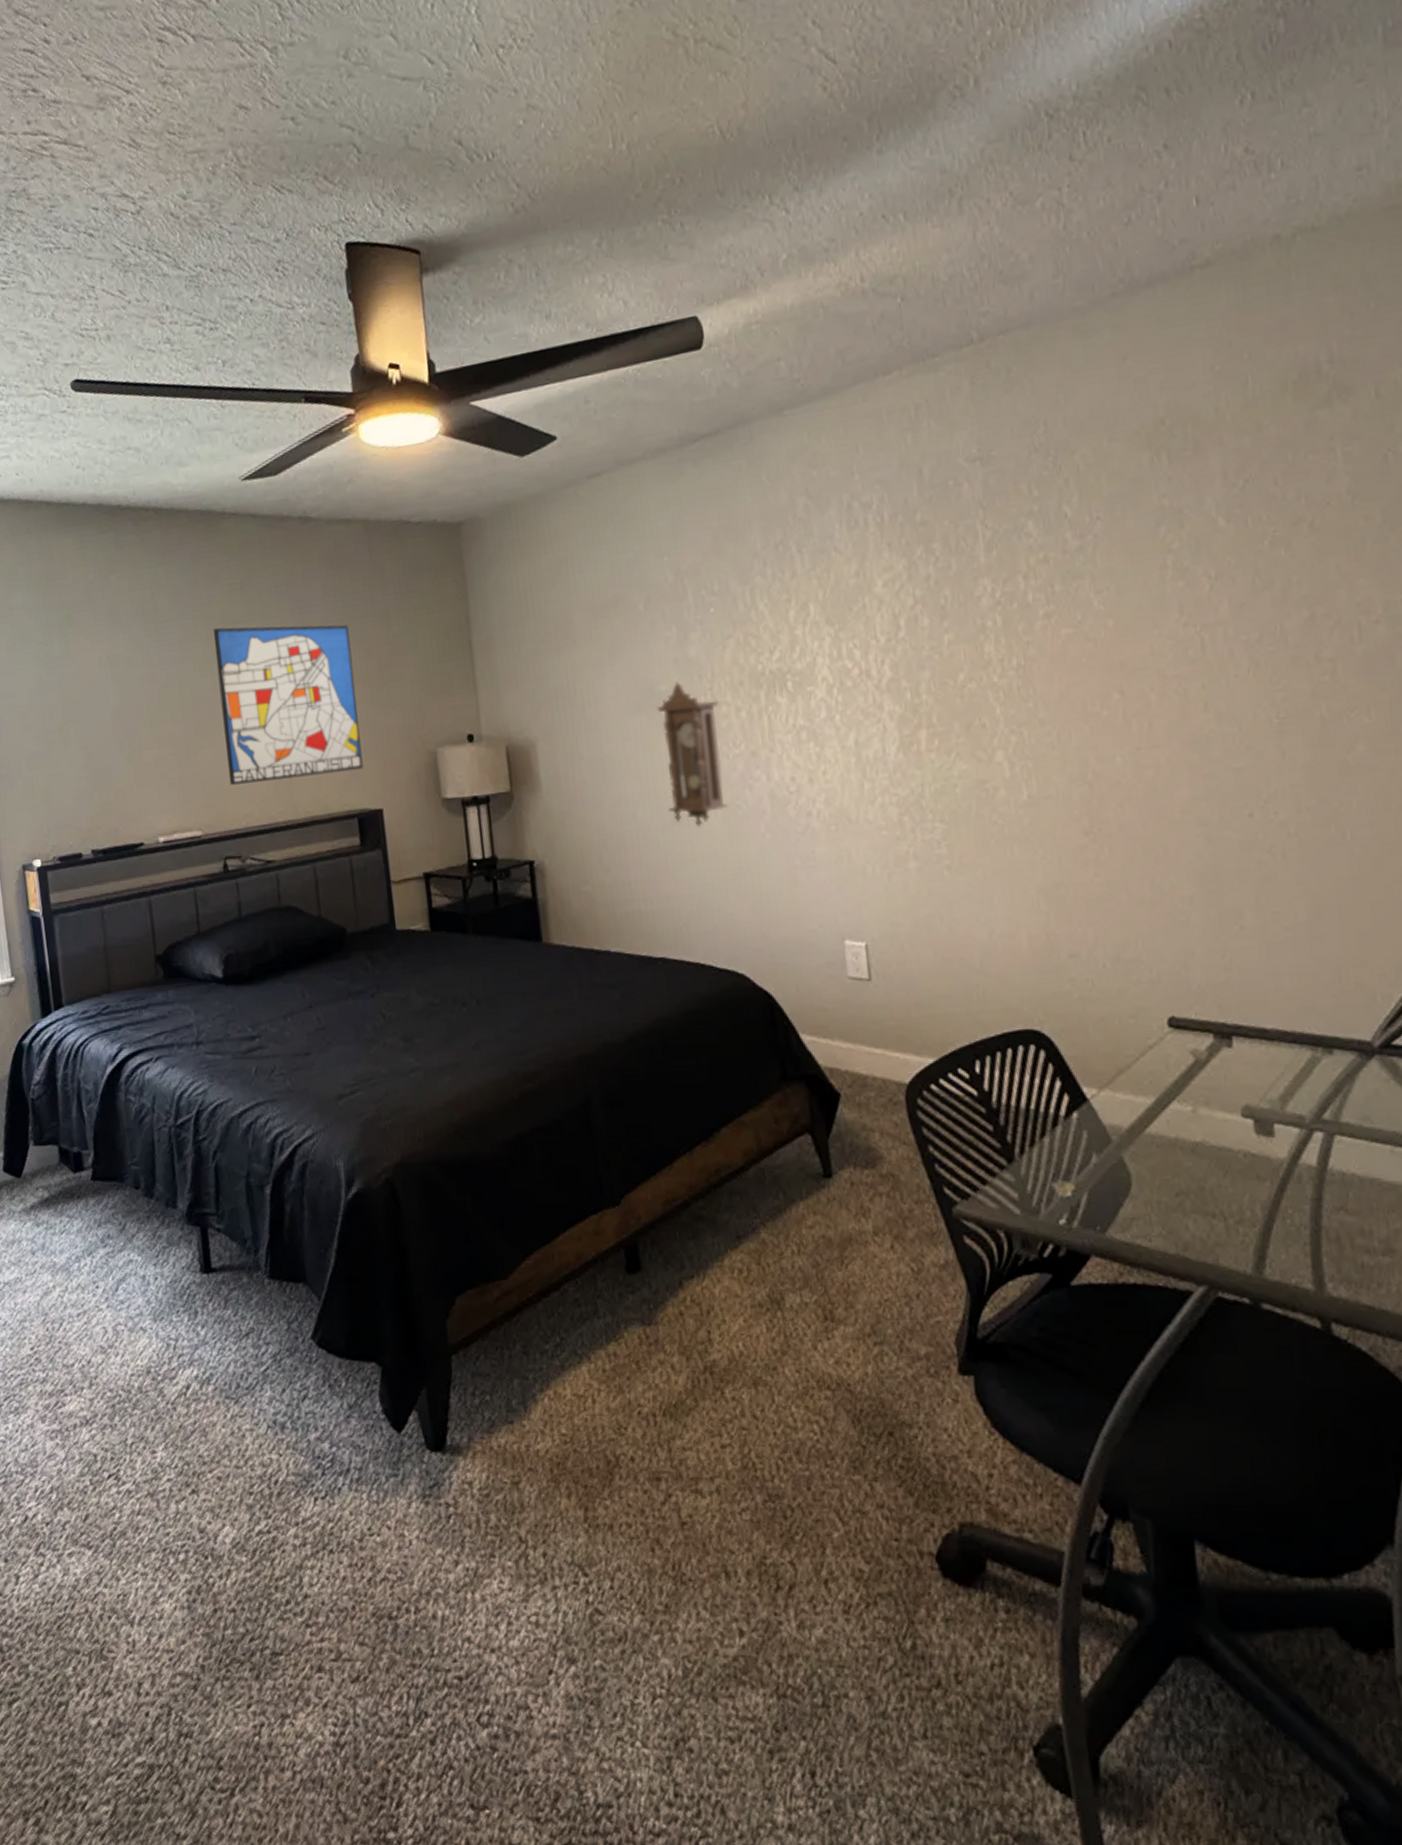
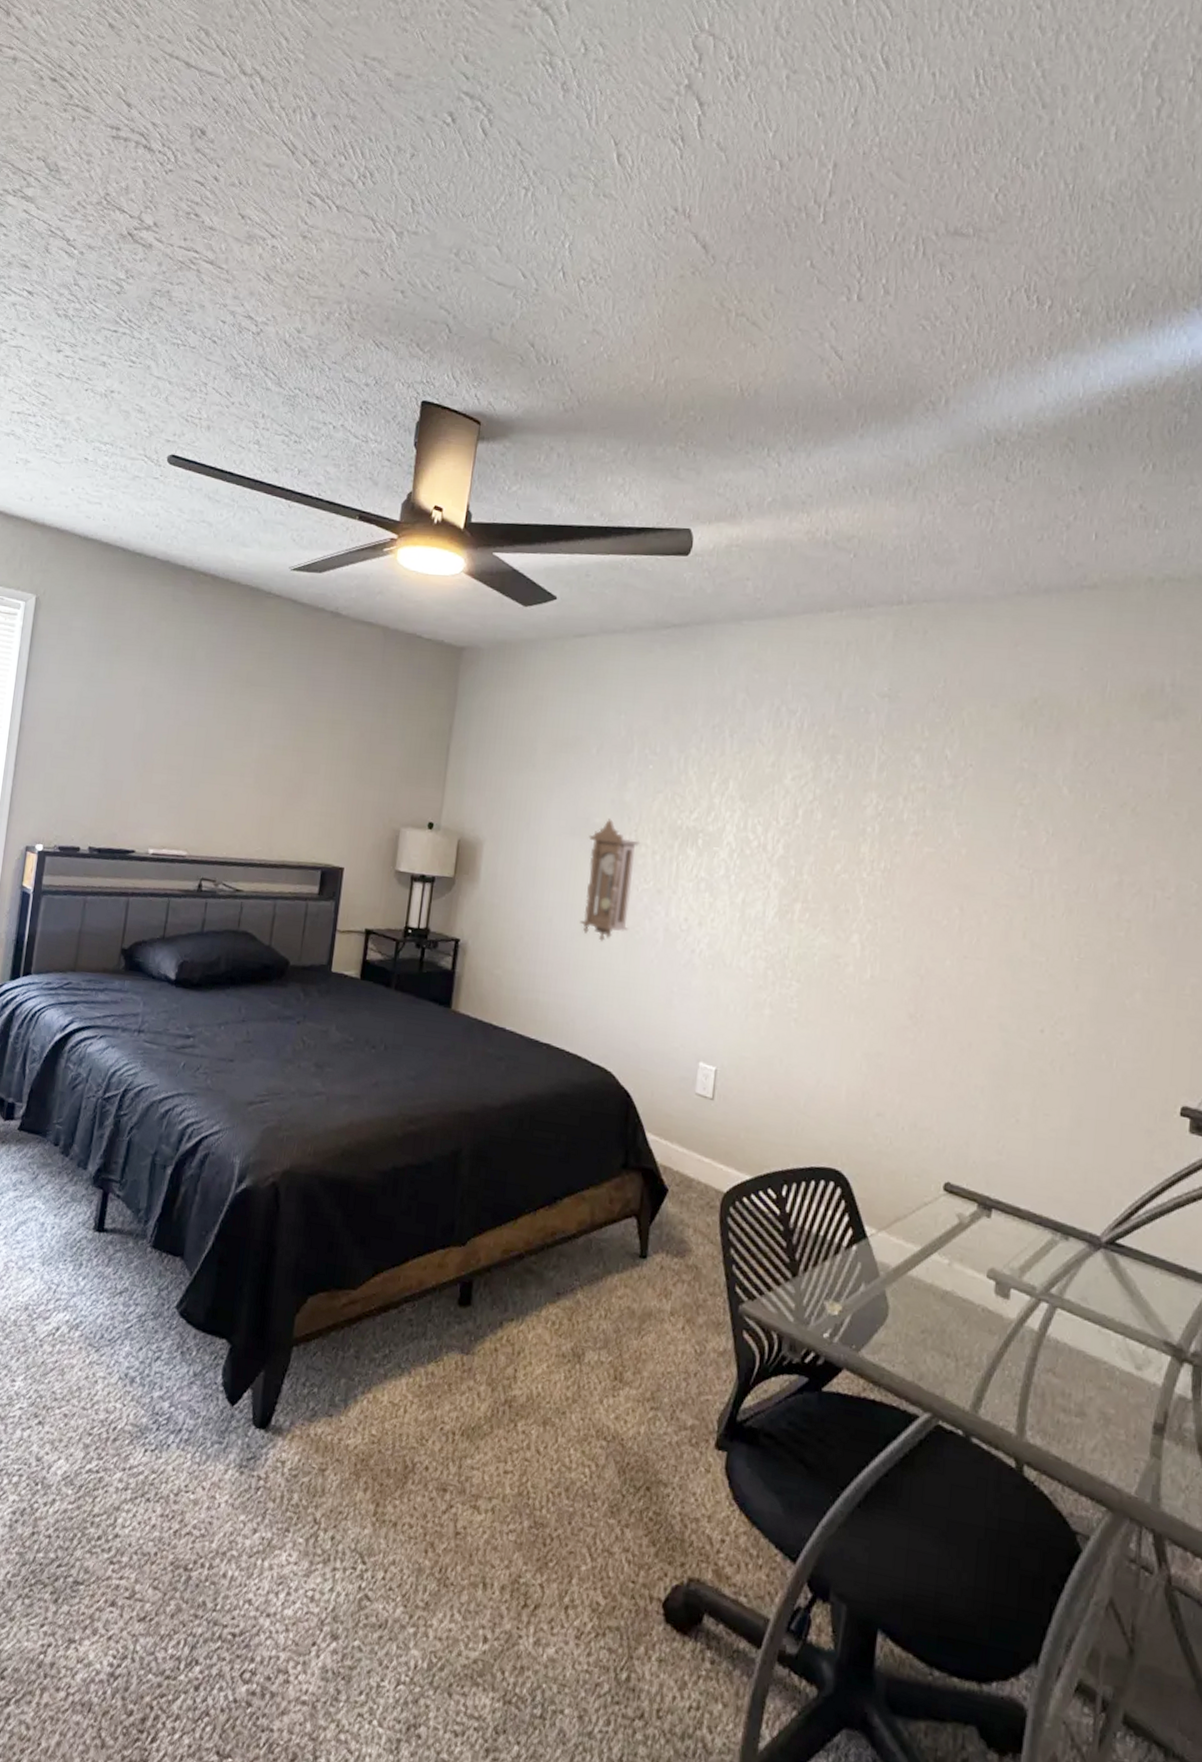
wall art: present [213,625,363,785] -> none [220,686,351,831]

